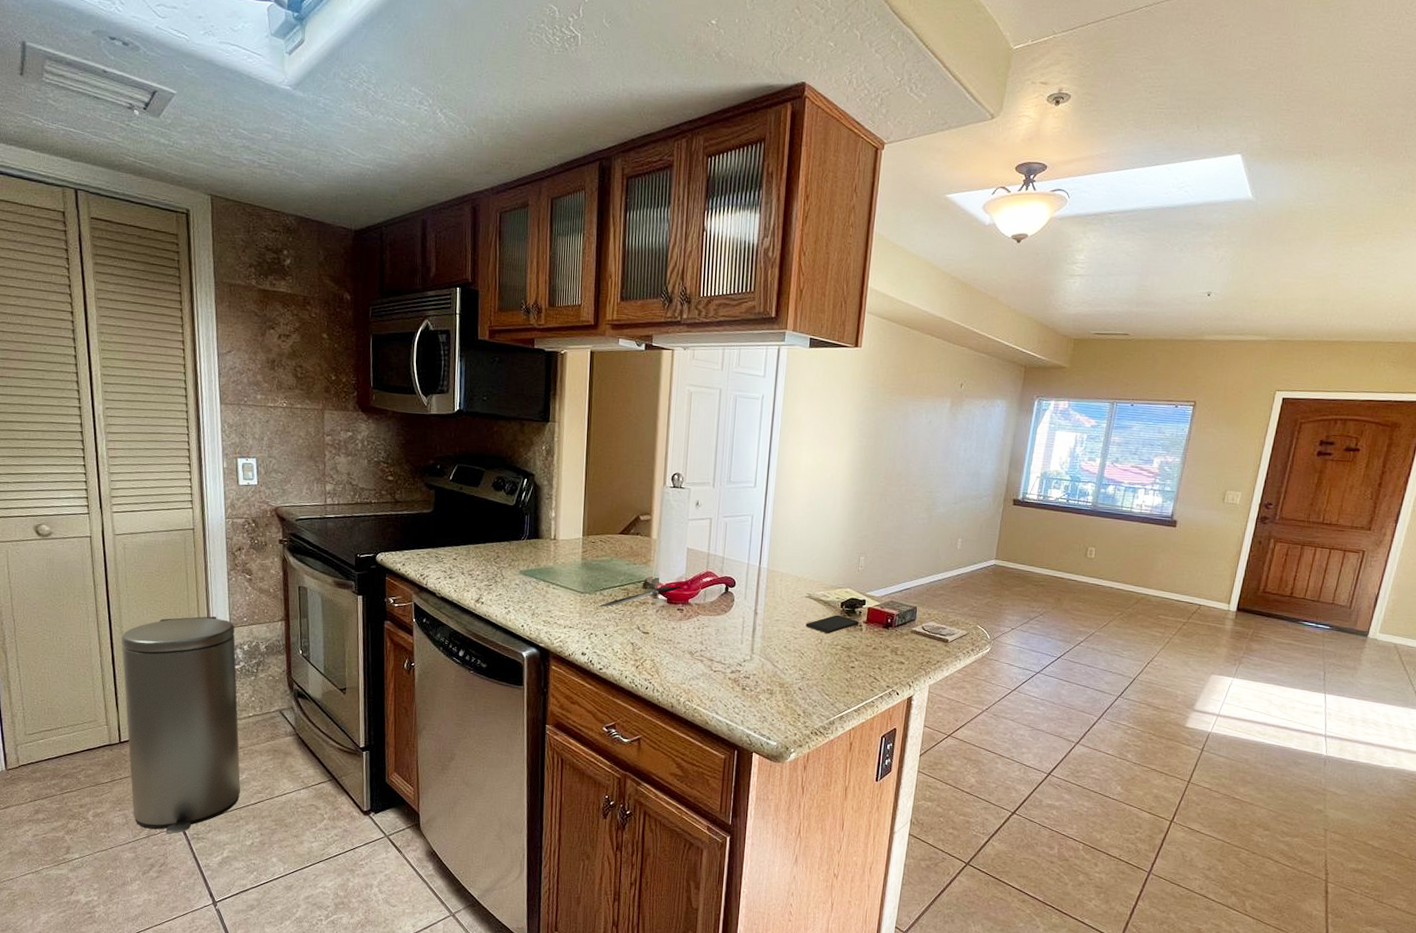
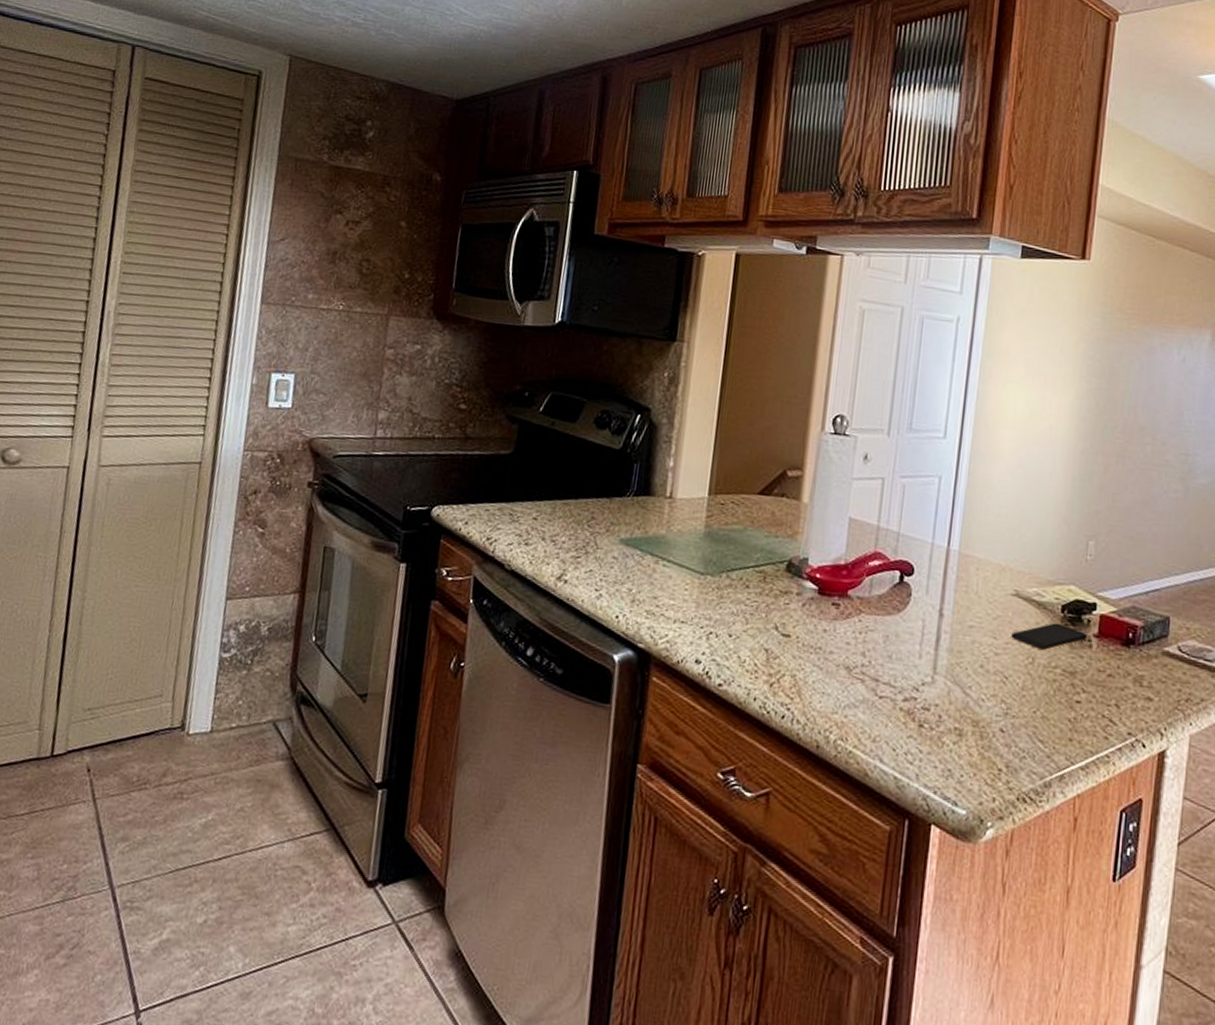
pedal bin: present [121,616,241,835] -> none [49,581,233,900]
knife: present [598,585,685,608] -> none [723,568,844,596]

